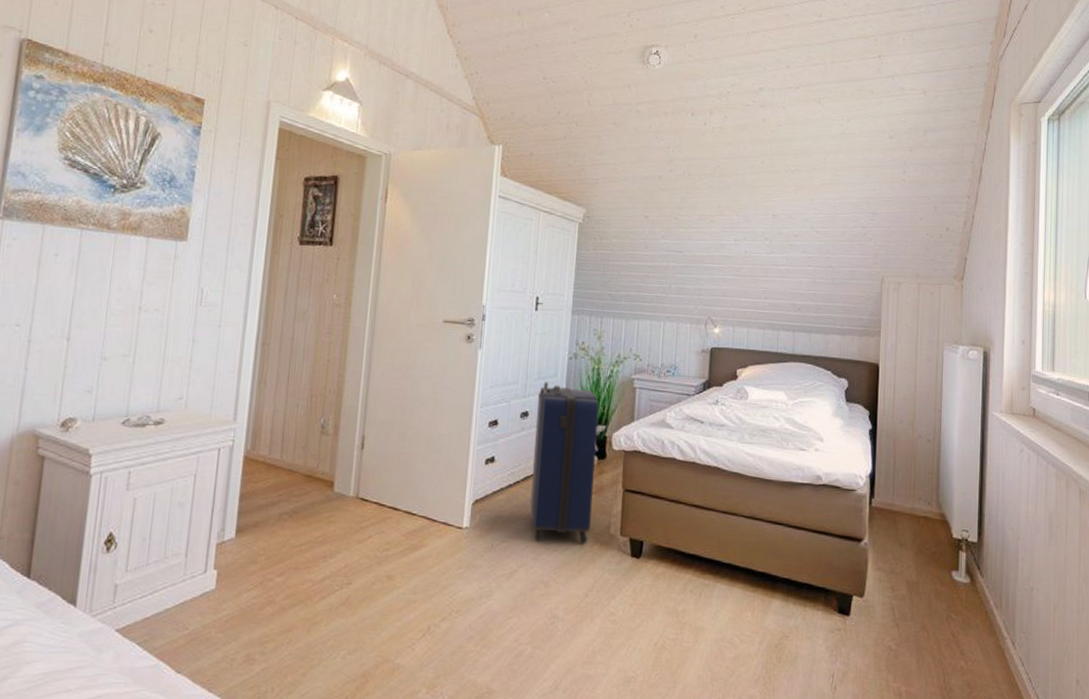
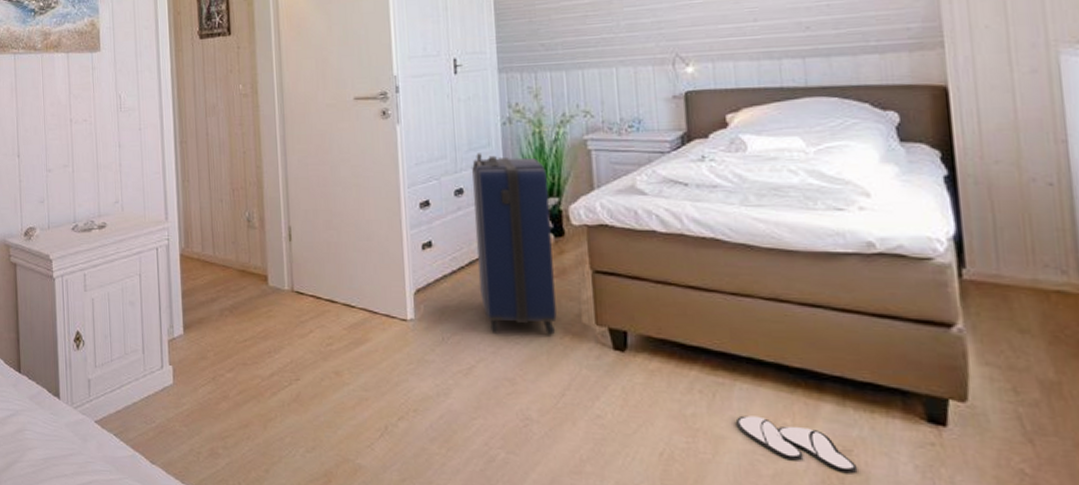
slippers: none [713,610,791,654] -> present [735,415,858,473]

